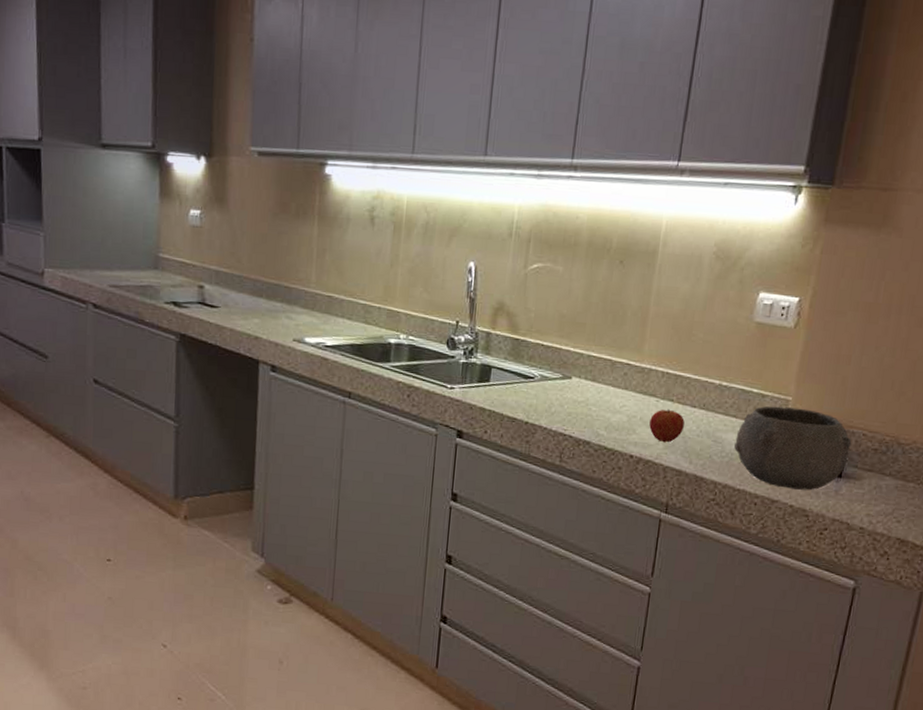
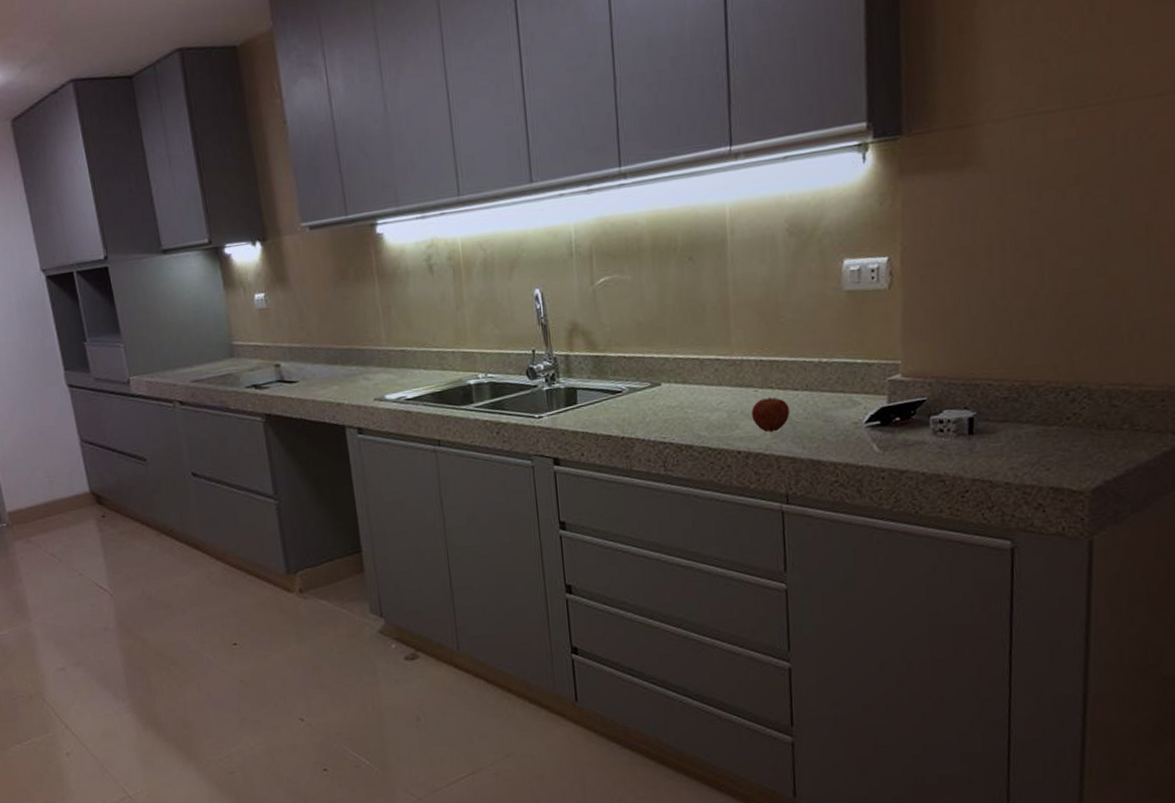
bowl: present [734,406,852,490] -> none [847,369,977,456]

